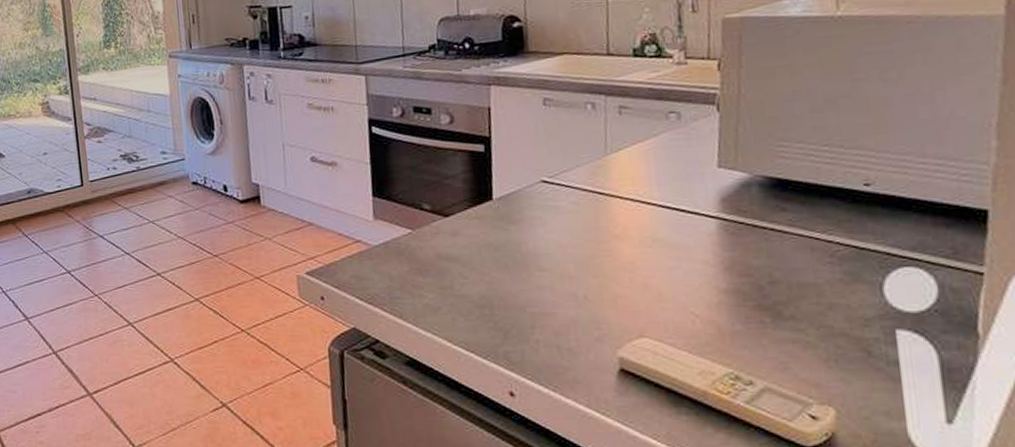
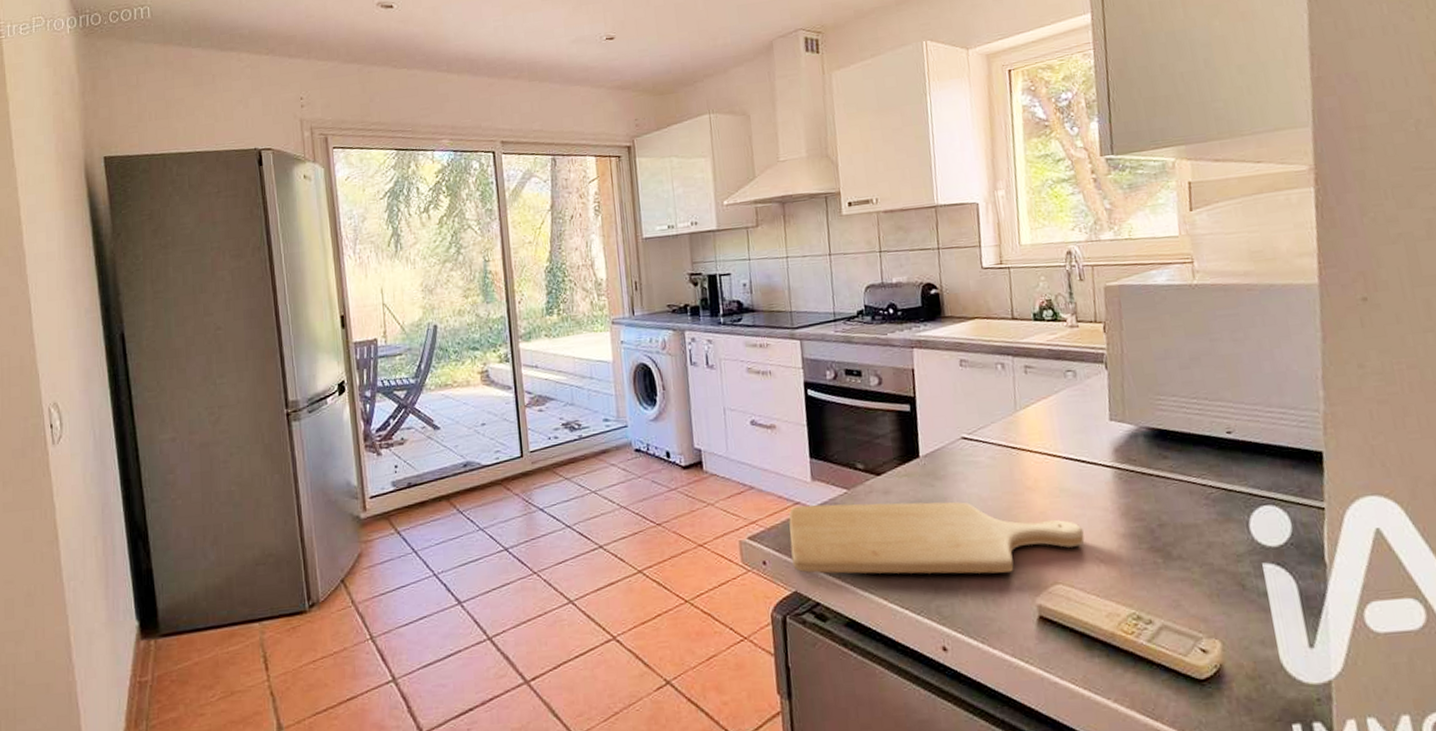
chopping board: none [348,243,679,323] -> present [789,501,1085,574]

